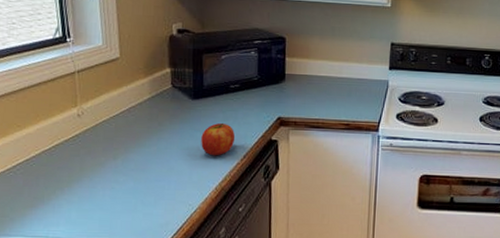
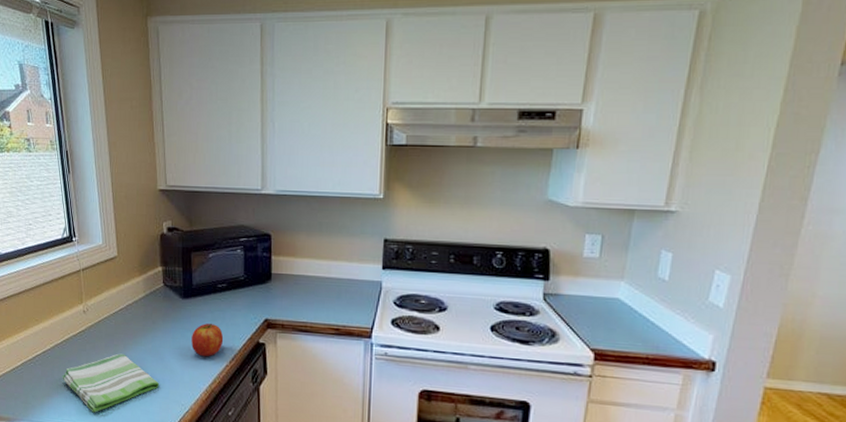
dish towel: none [49,157,164,221] -> present [62,353,159,413]

